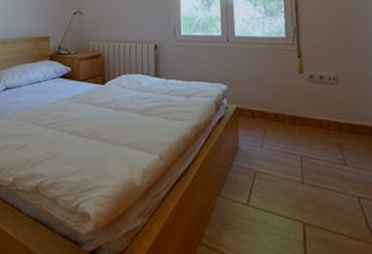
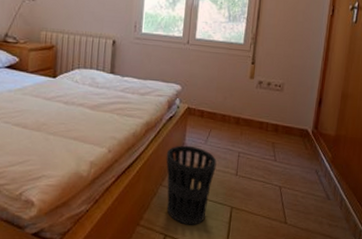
wastebasket: none [220,149,278,245] -> present [166,145,217,225]

